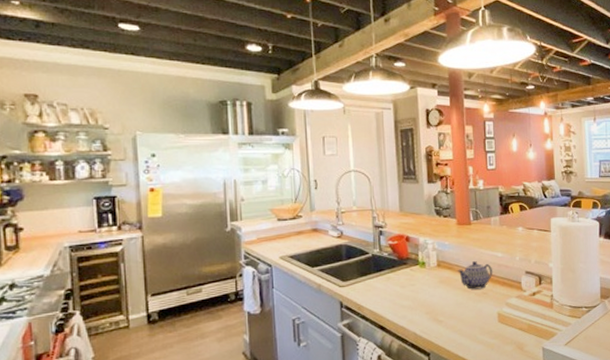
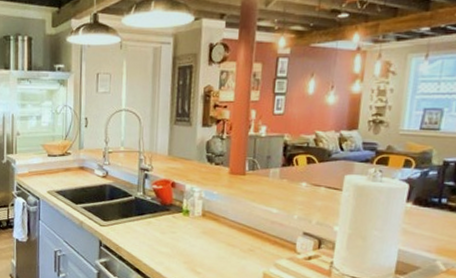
teapot: present [458,261,493,289] -> none [224,215,265,245]

